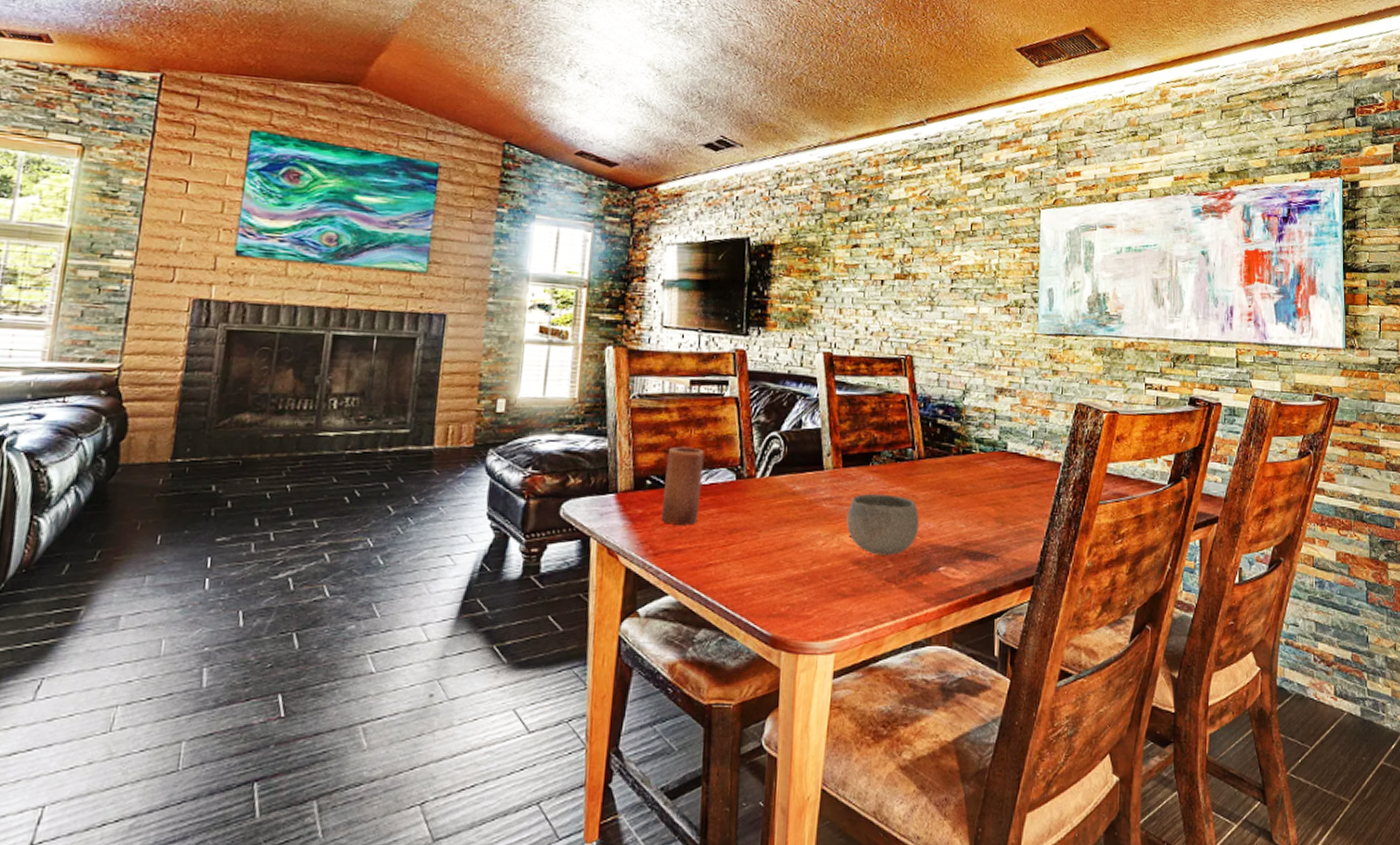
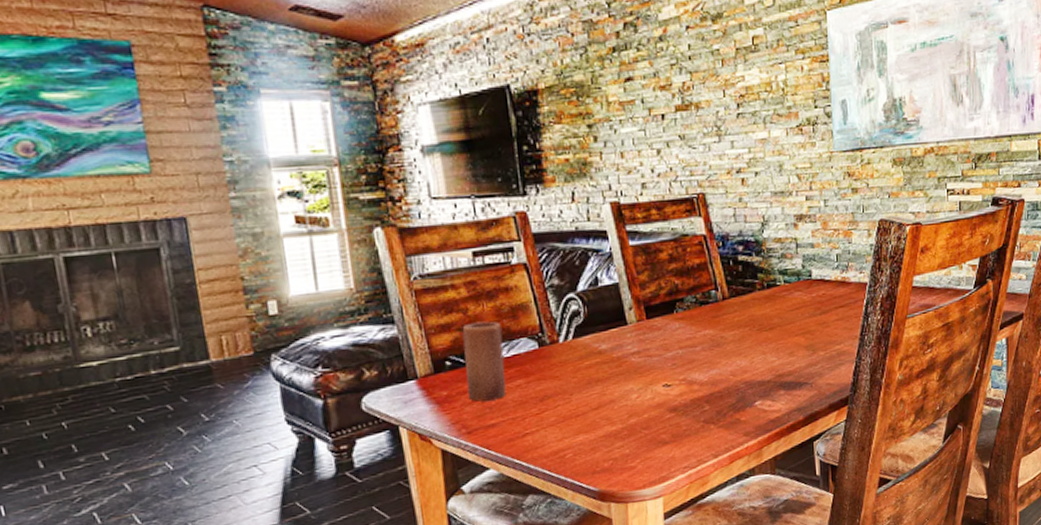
bowl: present [846,493,919,556] -> none [657,339,731,400]

